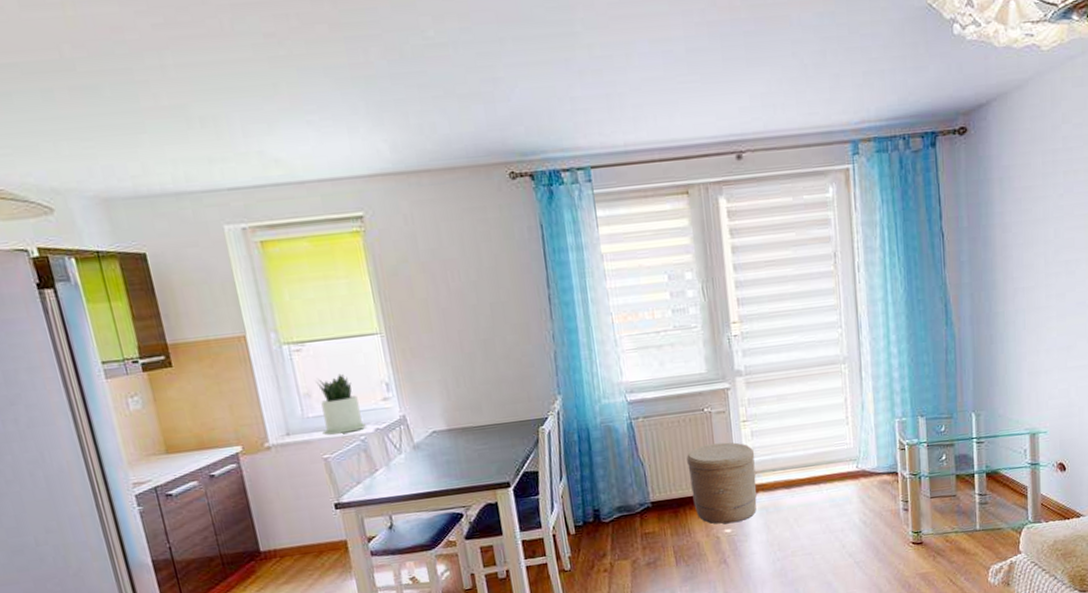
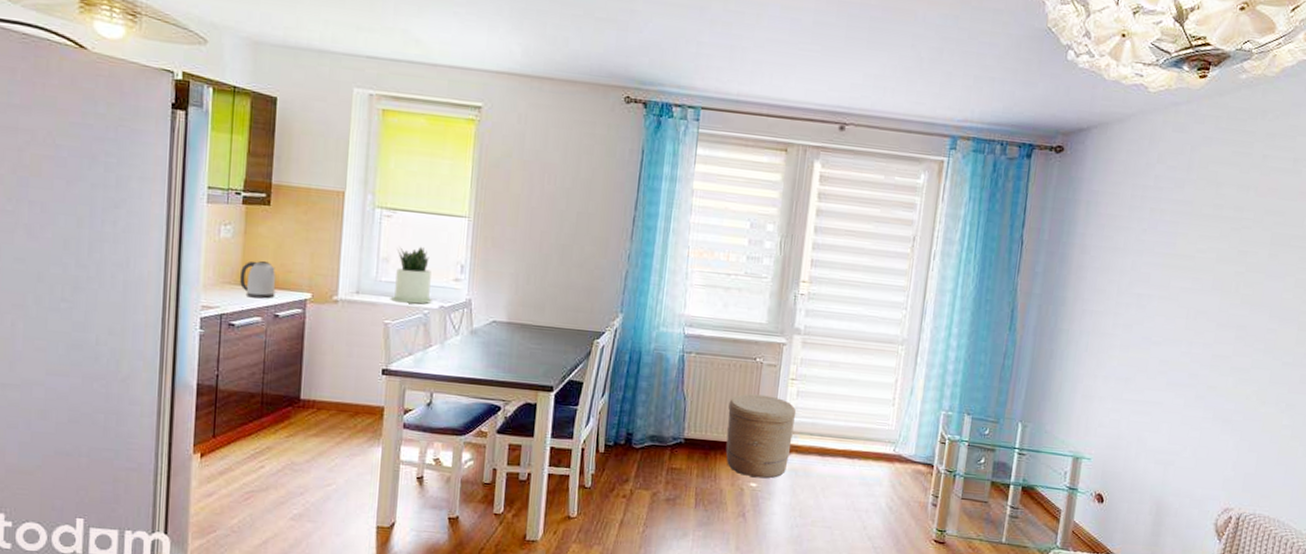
kettle: none [161,423,205,464] -> present [240,260,276,299]

